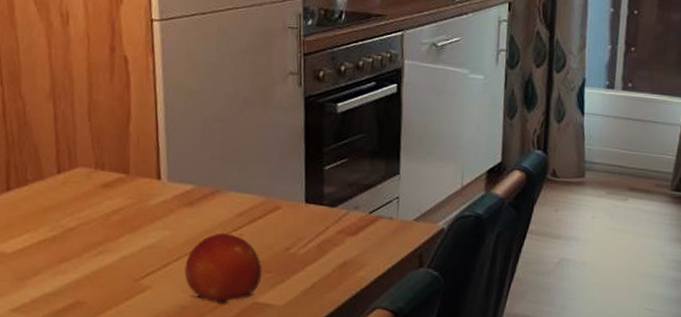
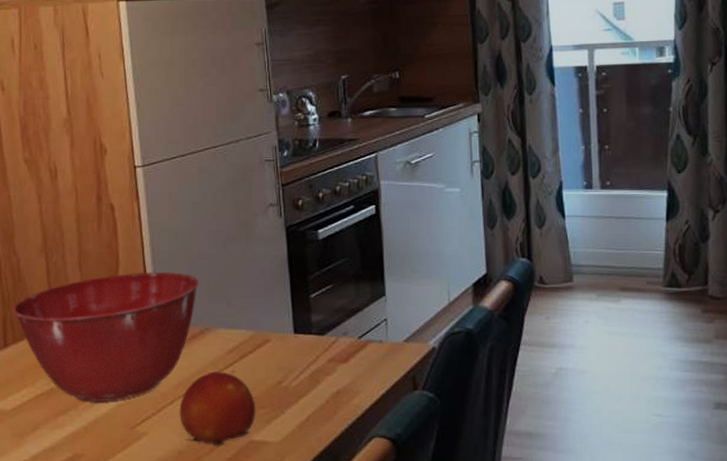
mixing bowl: none [16,128,212,254] -> present [12,271,199,403]

